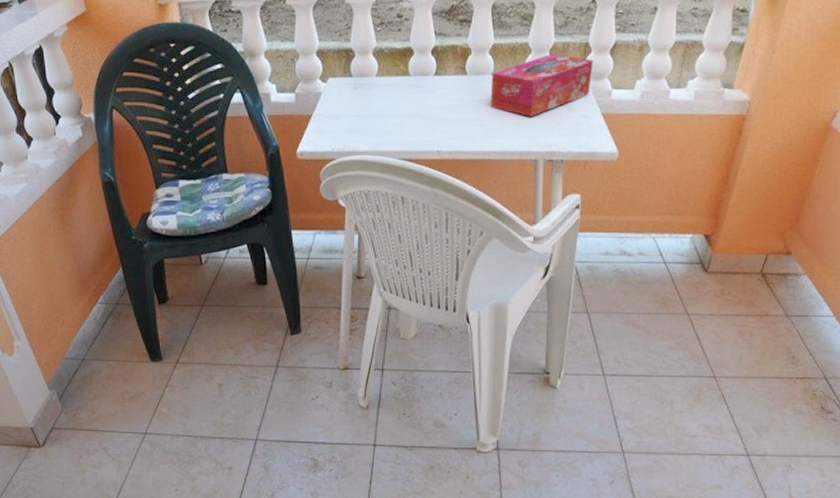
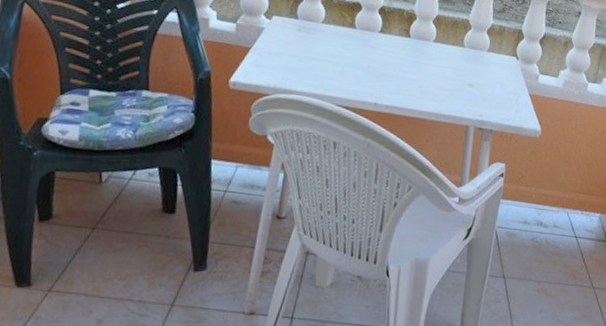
tissue box: present [490,53,594,117] -> none [429,33,525,86]

